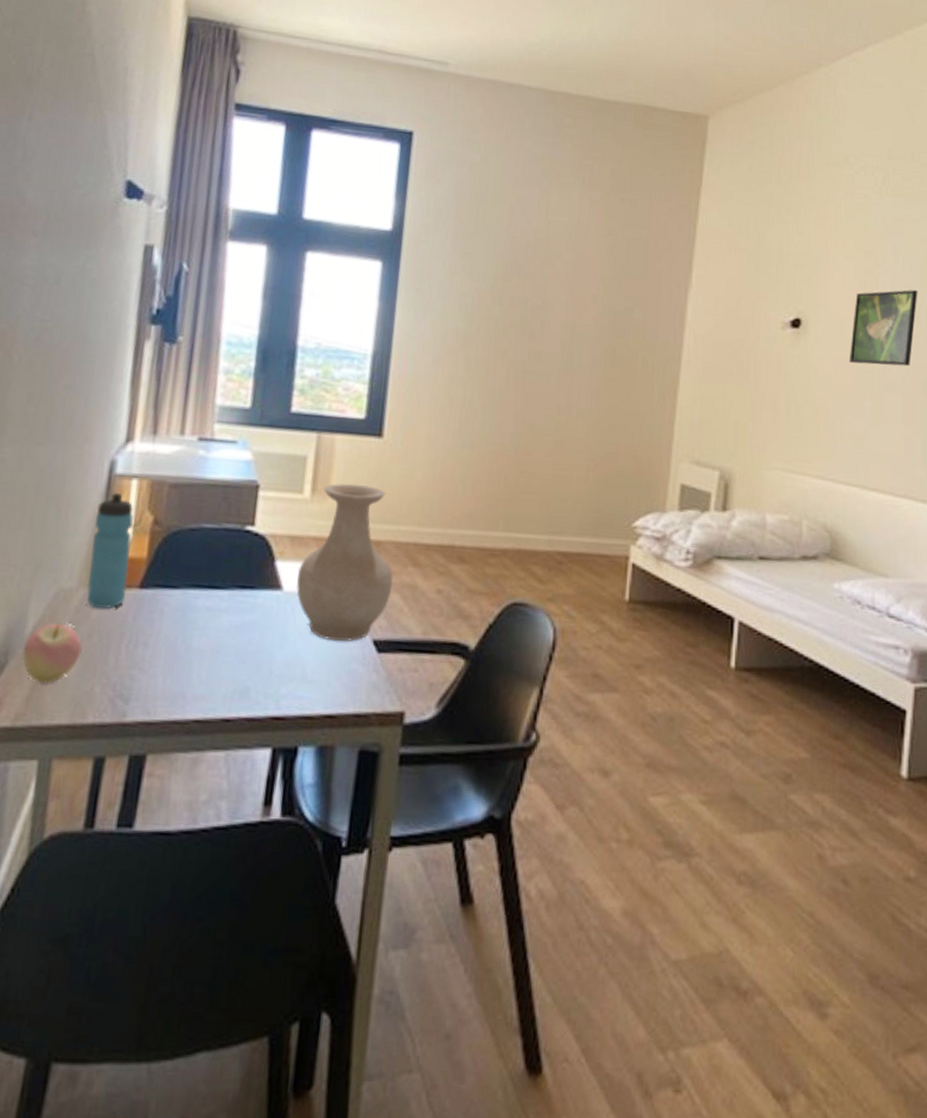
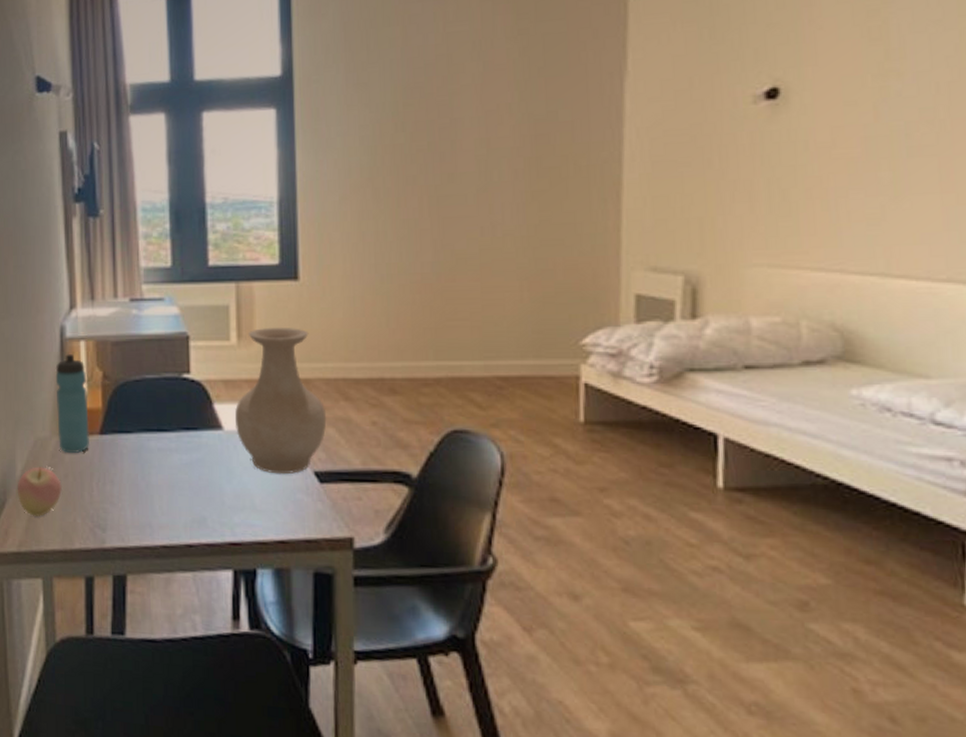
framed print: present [849,289,918,367] -> none [852,24,953,129]

